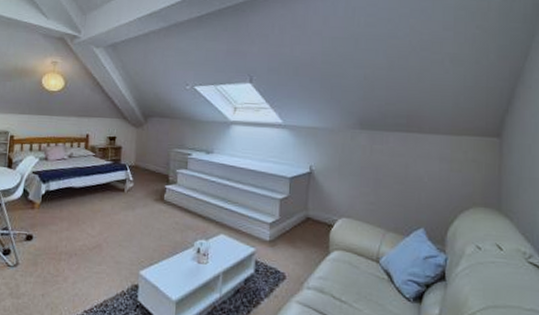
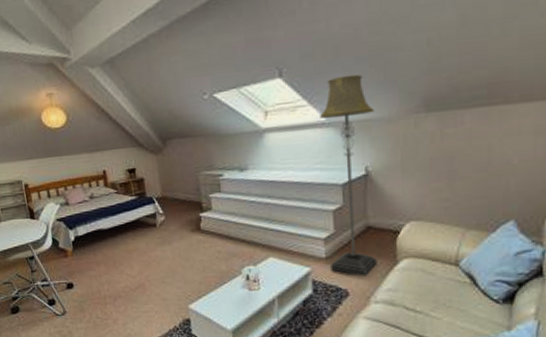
floor lamp: none [272,90,321,263] -> present [320,74,378,277]

